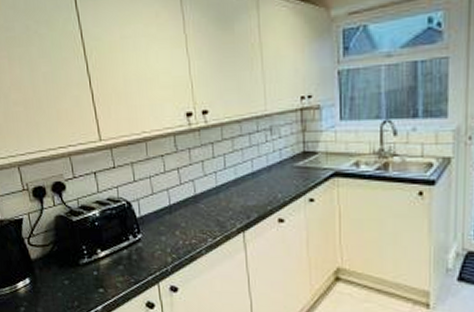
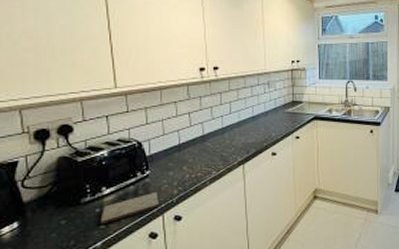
cutting board: none [98,259,155,289] -> present [100,193,160,225]

